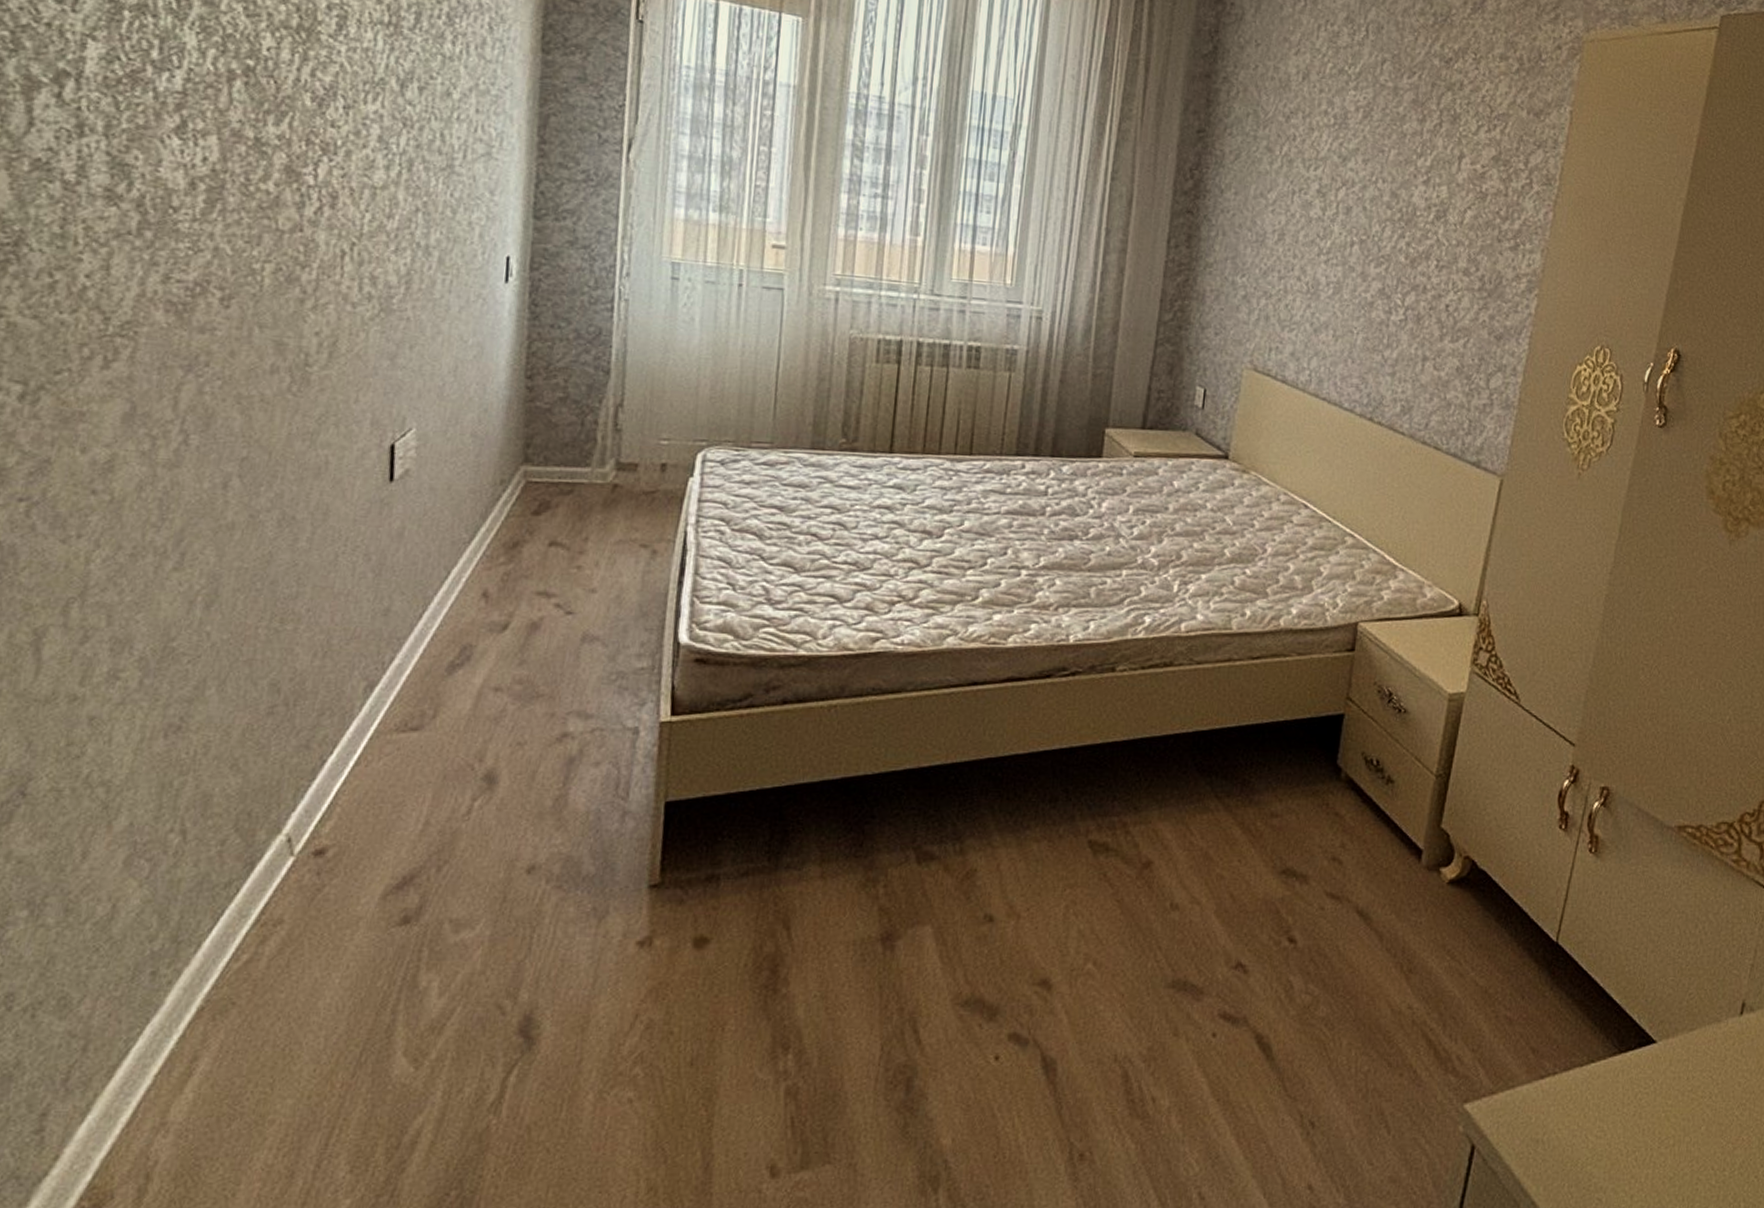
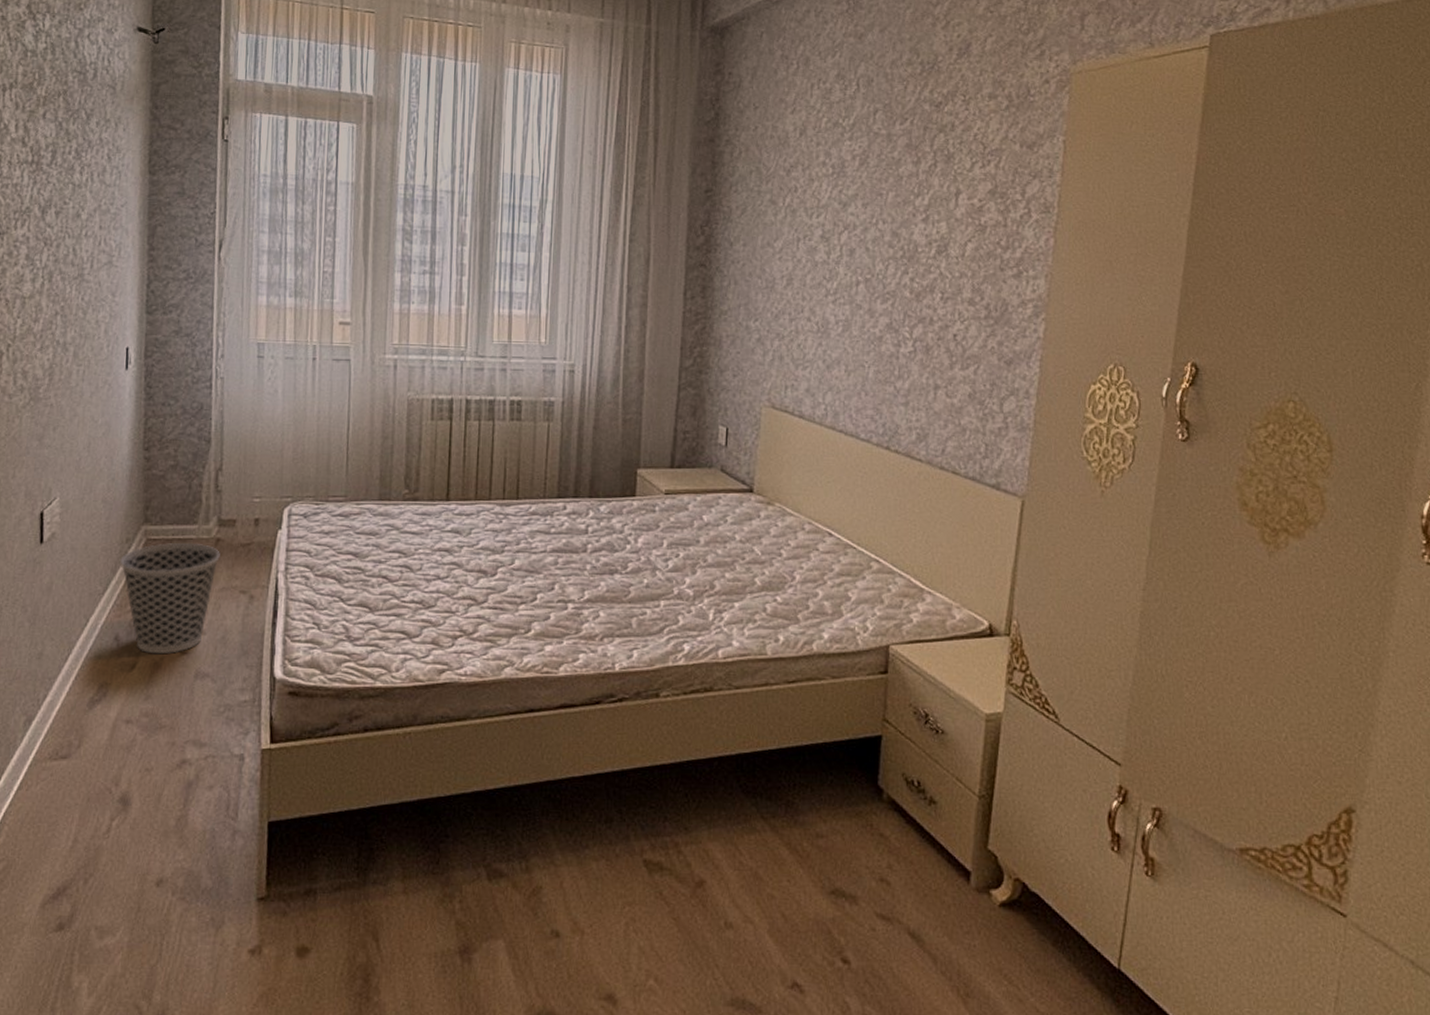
wastebasket: none [491,486,618,614] -> present [120,542,220,654]

